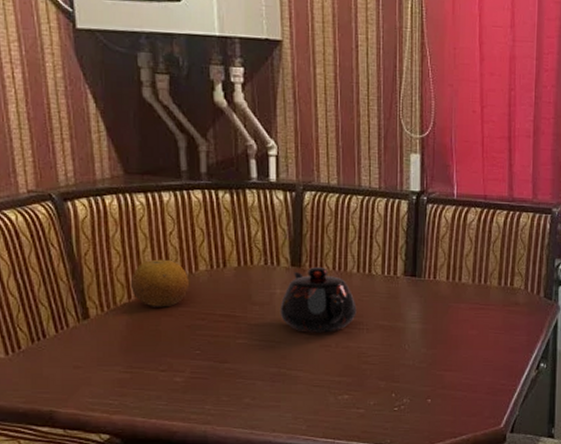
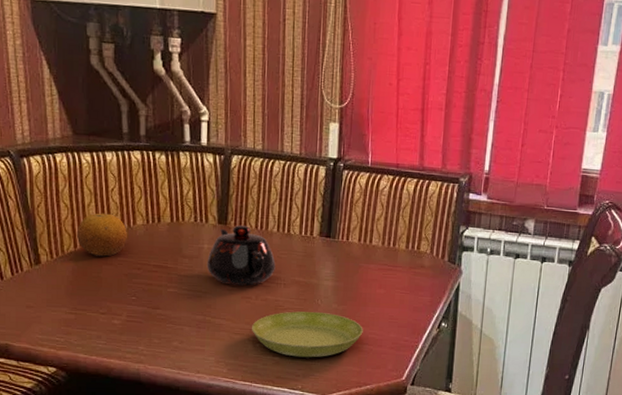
saucer: none [333,357,456,409] -> present [252,311,363,358]

